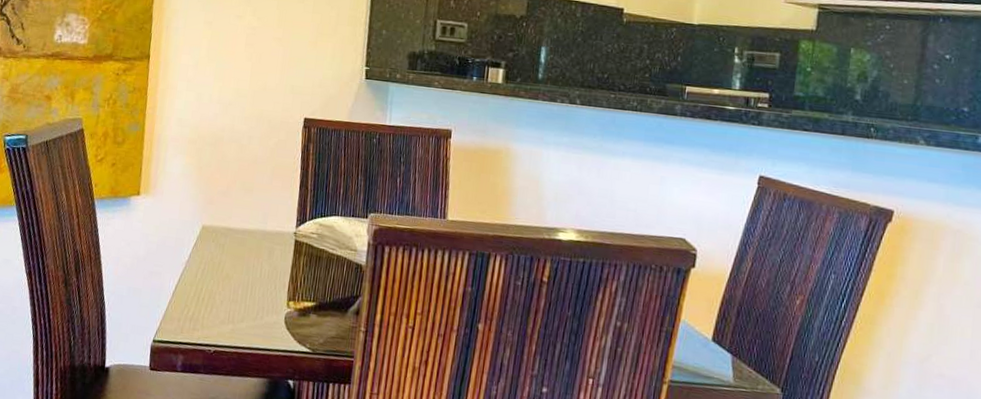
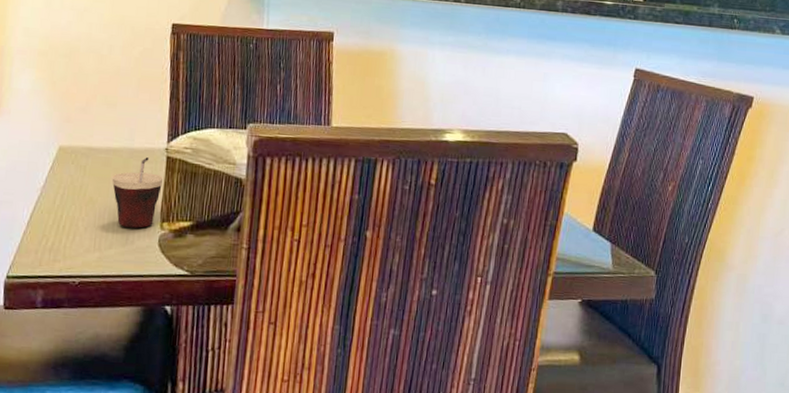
cup: none [246,240,292,305] -> present [112,157,164,228]

